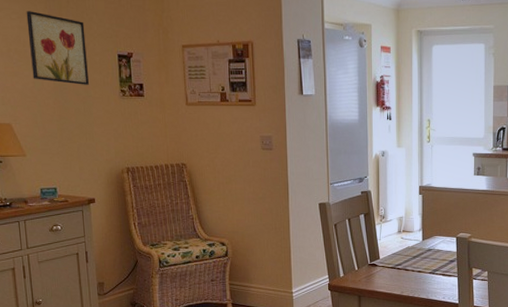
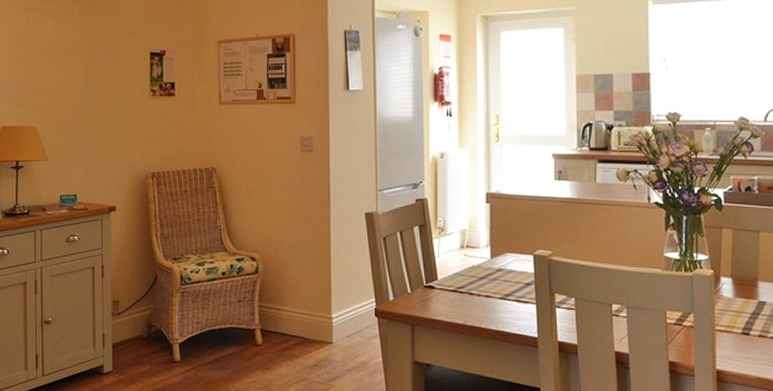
wall art: present [26,11,89,85] -> none [61,11,118,85]

